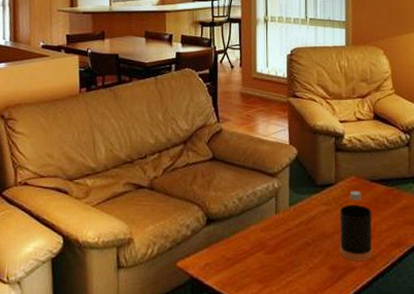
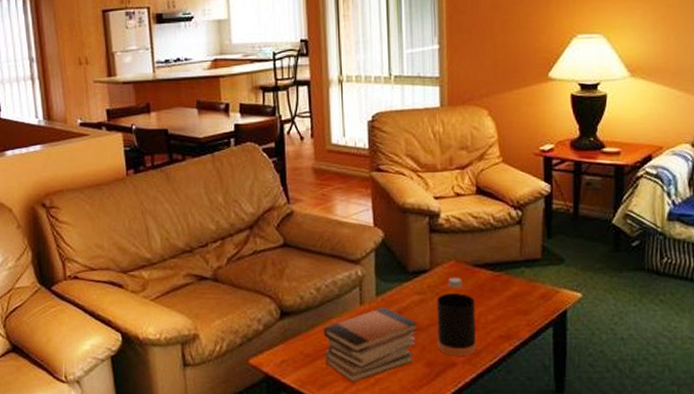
book stack: none [243,216,324,285] -> present [323,307,418,383]

